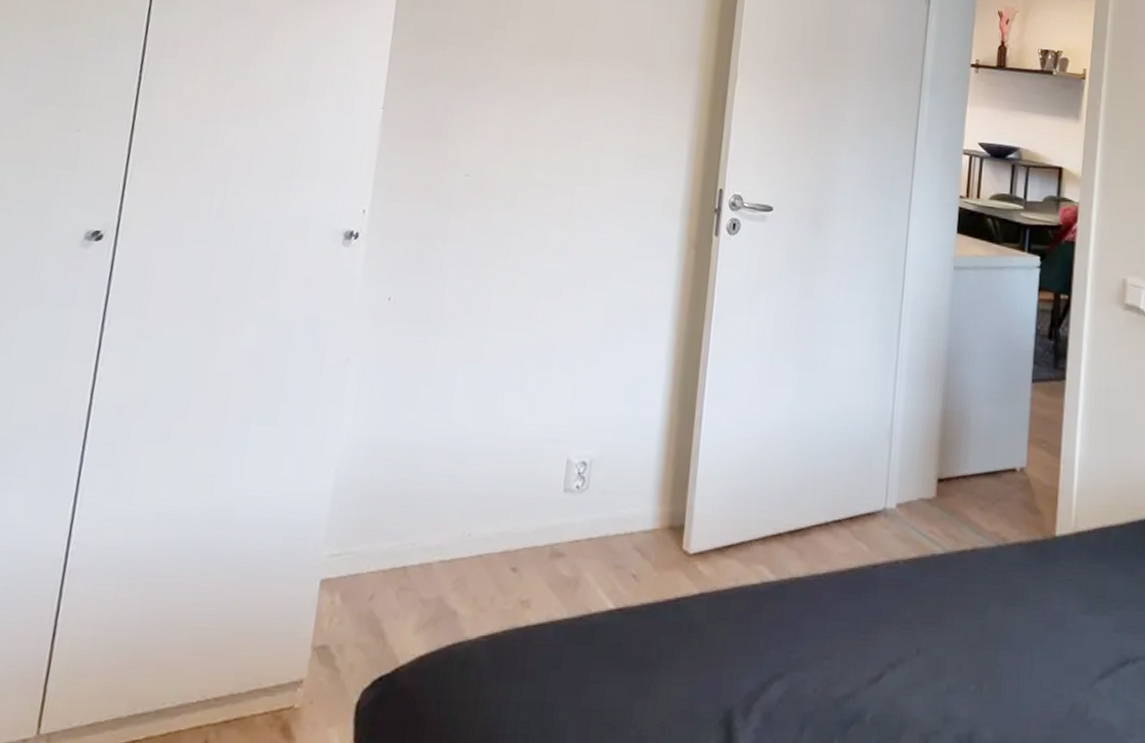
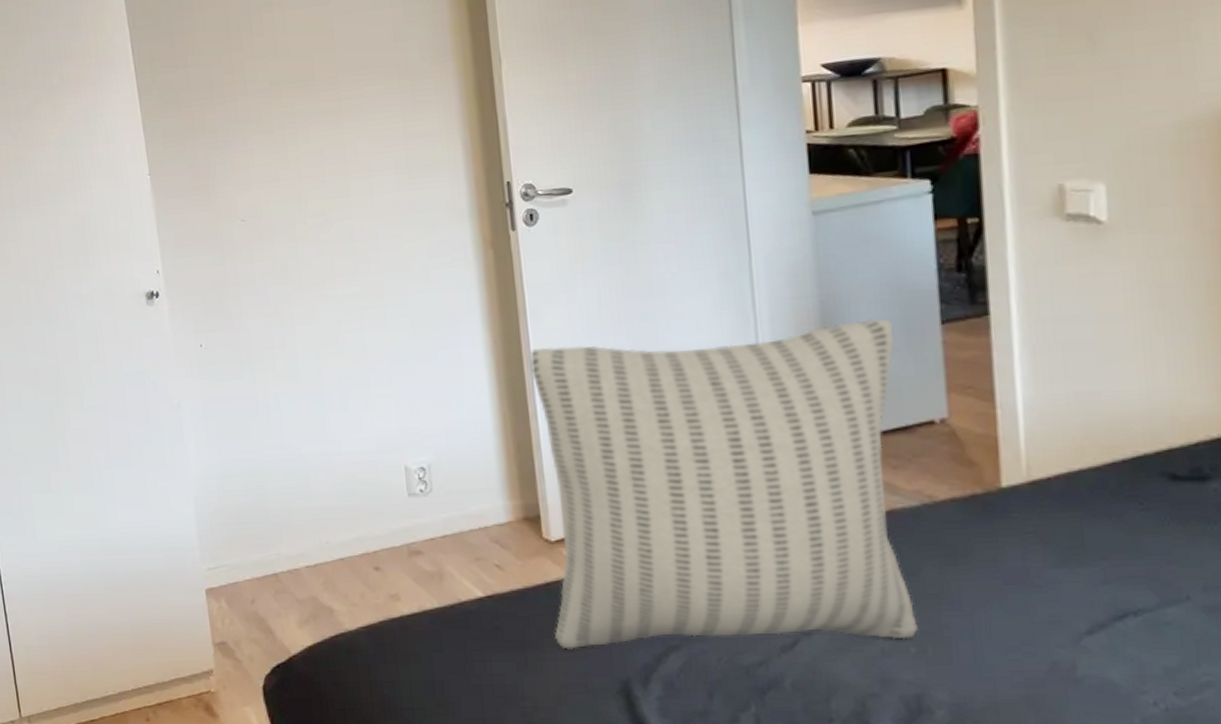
pillow: none [673,354,998,677] -> present [530,318,918,650]

